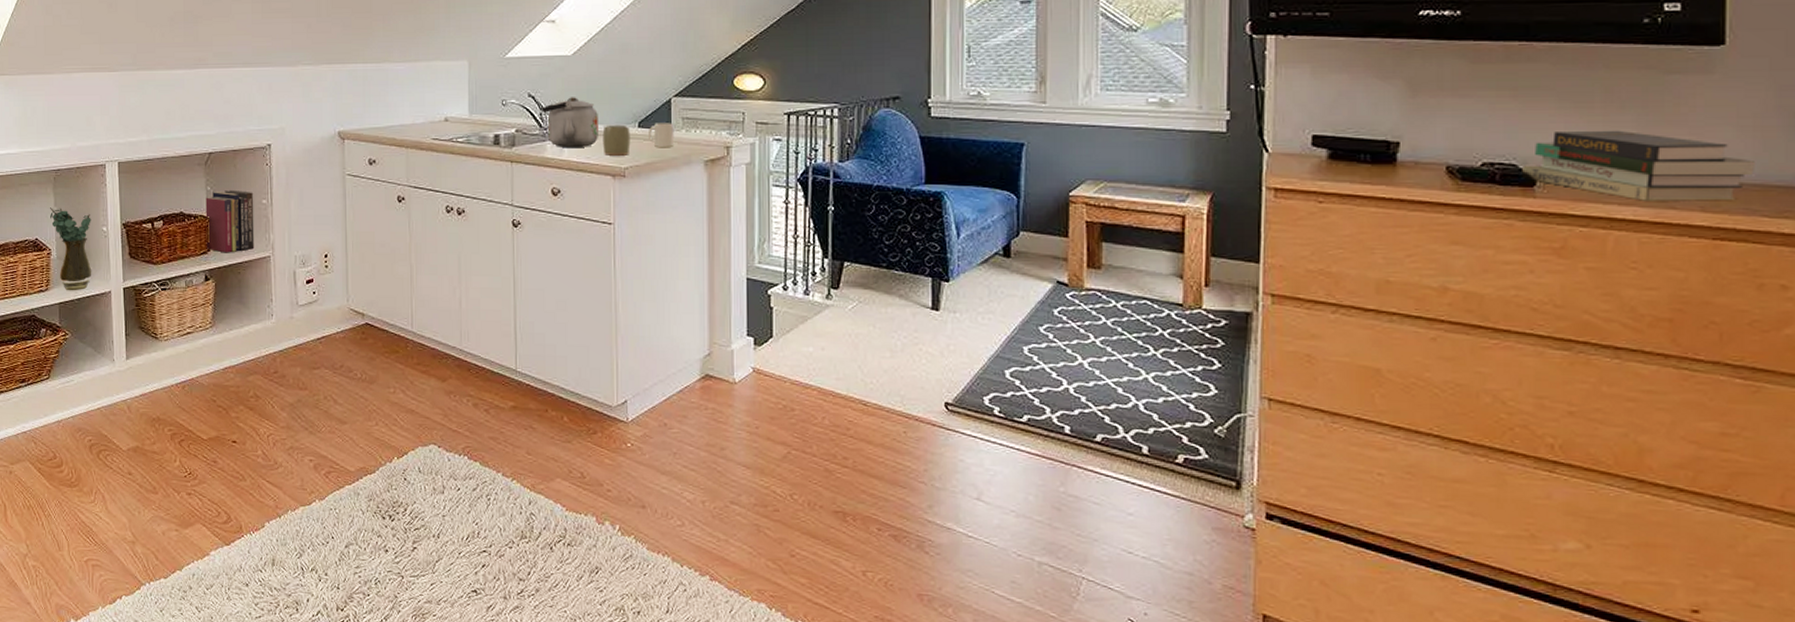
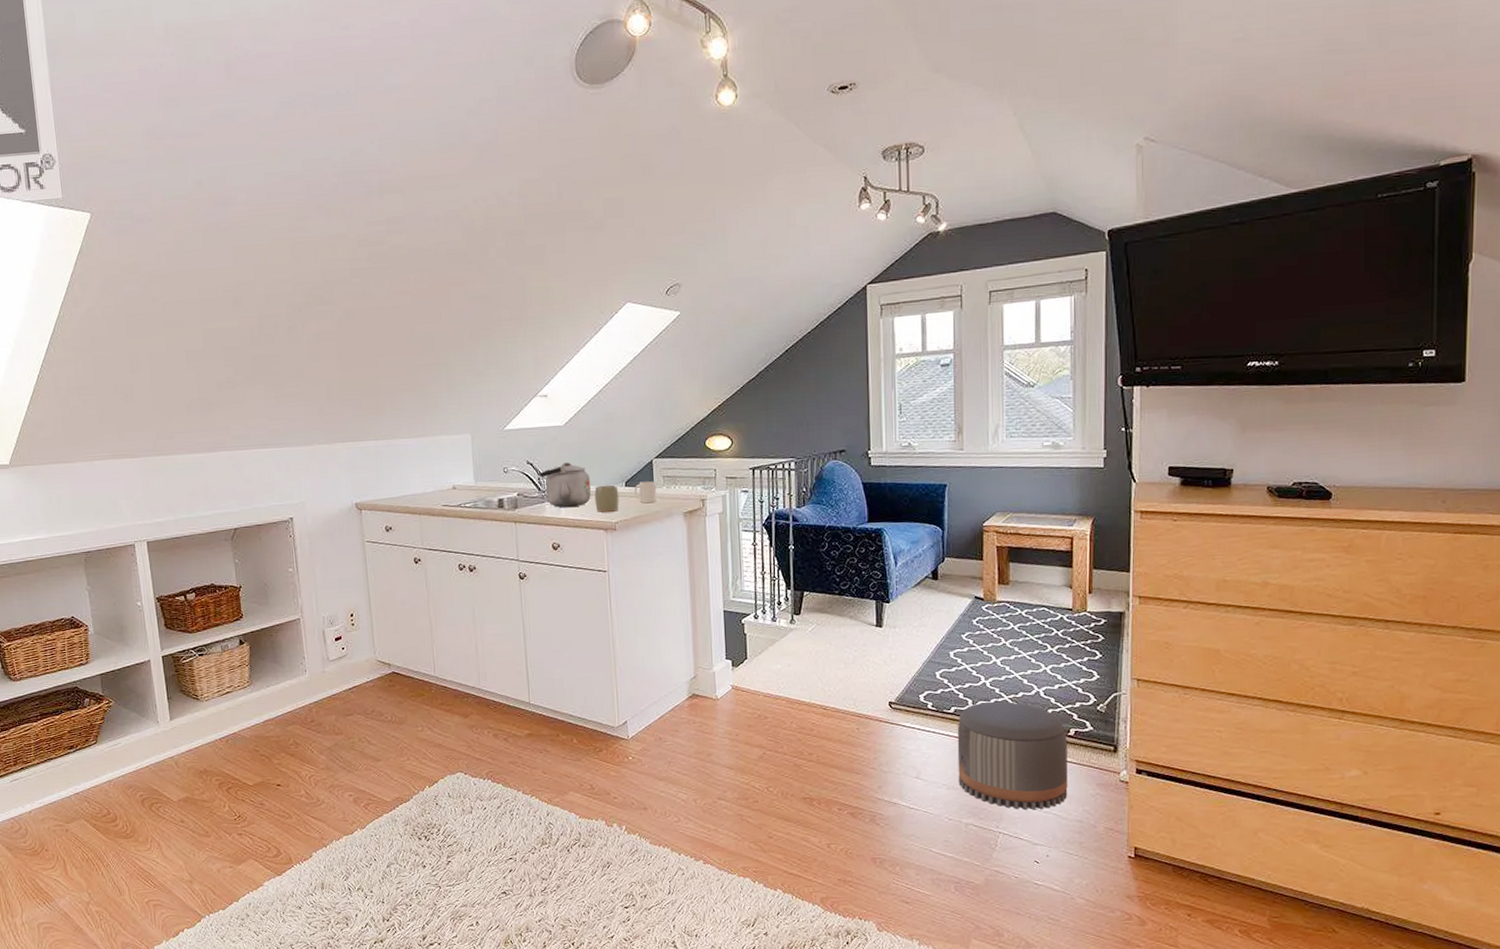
vase: present [50,207,92,291] -> none [83,587,131,663]
books: present [205,190,253,253] -> none [234,561,283,619]
pouf: none [1030,412,1174,555] -> present [957,701,1068,810]
books: present [1520,130,1754,201] -> none [1320,452,1484,507]

